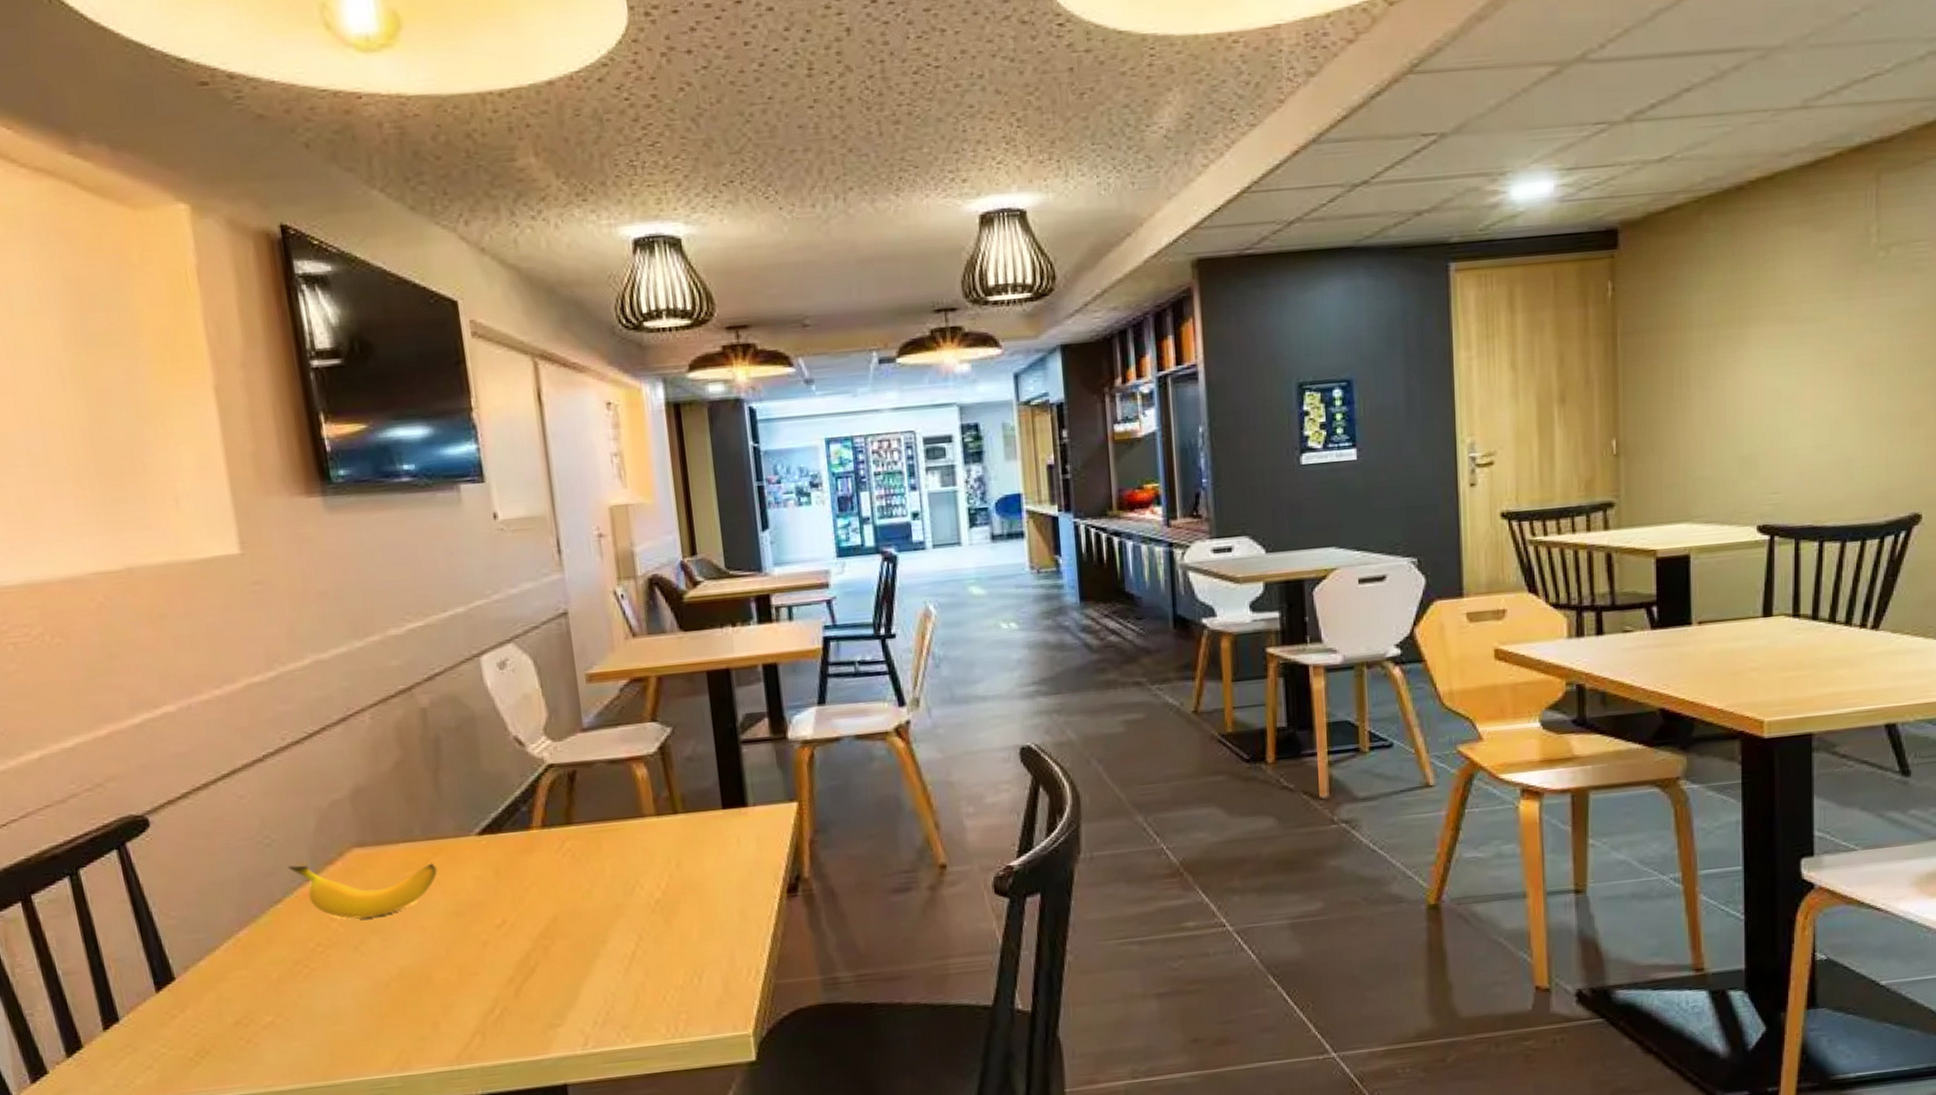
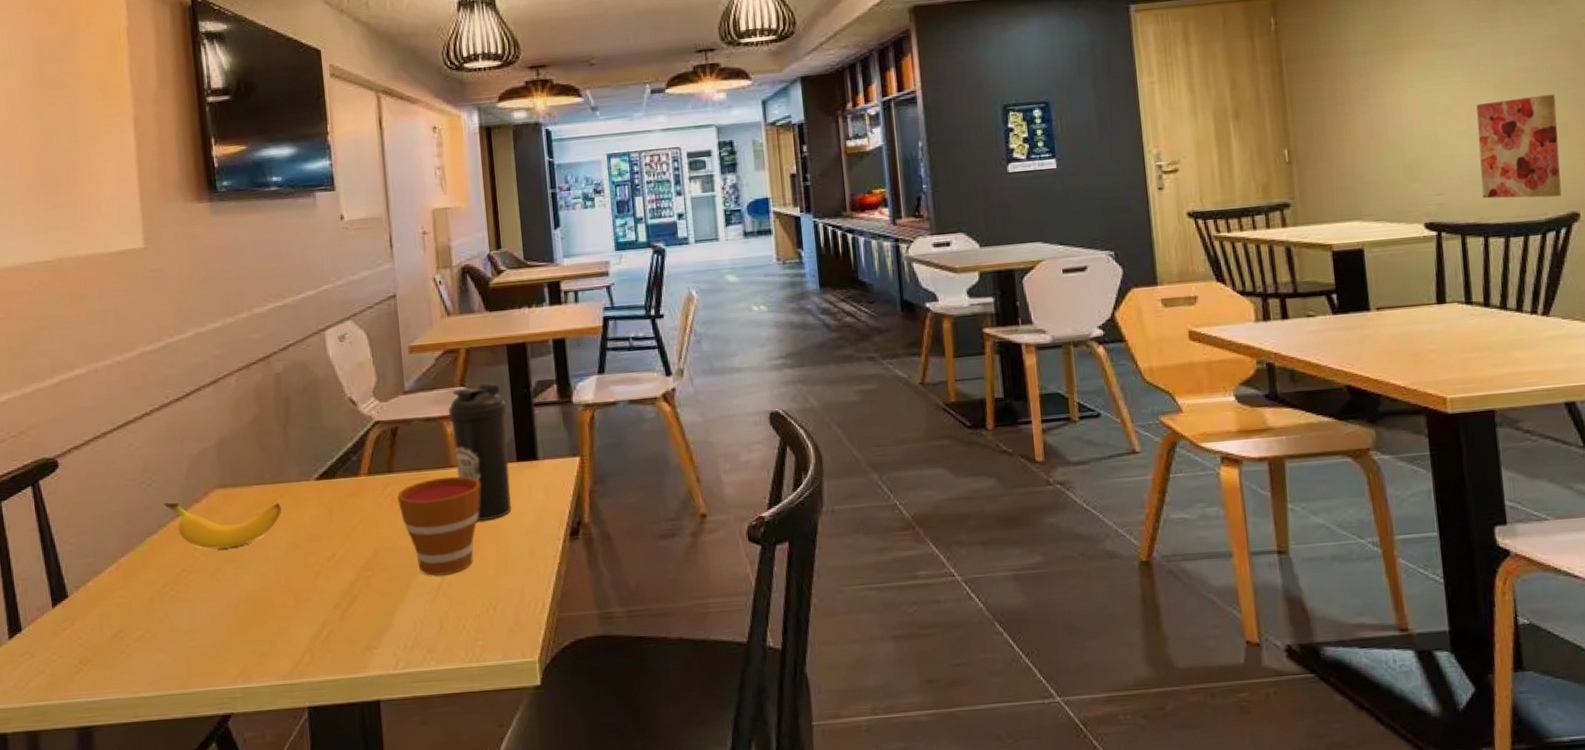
cup: none [578,827,679,942] -> present [397,476,481,576]
water bottle: none [637,716,718,879] -> present [448,382,512,521]
wall art: none [1821,377,1909,498] -> present [1476,94,1562,199]

